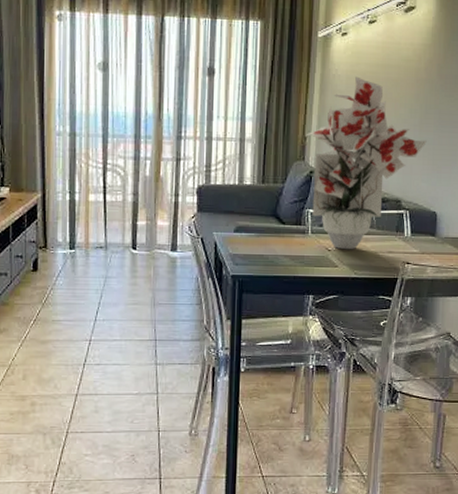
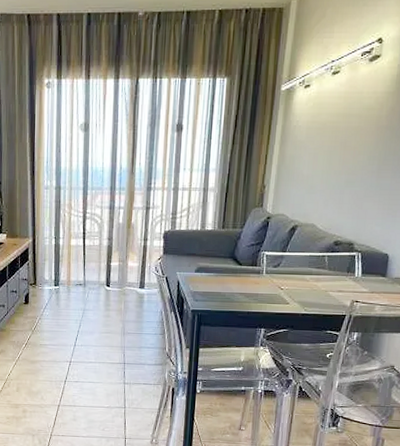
bouquet: present [305,76,427,250] -> none [265,127,384,289]

